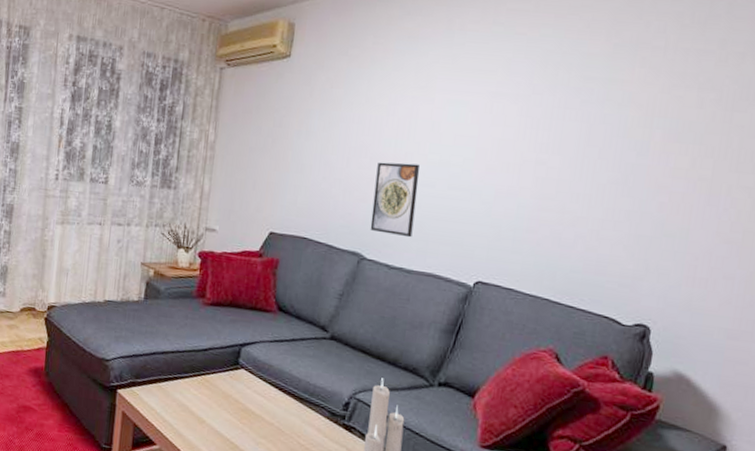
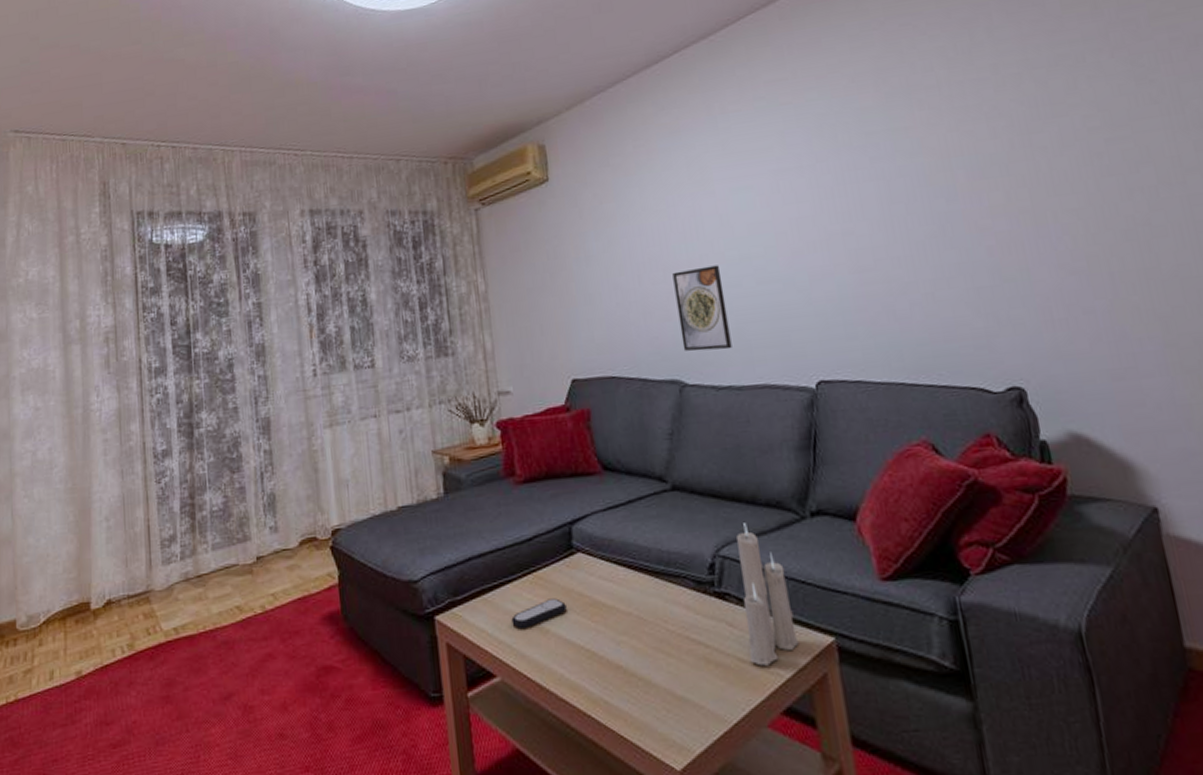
remote control: none [177,398,223,416] -> present [511,598,567,628]

